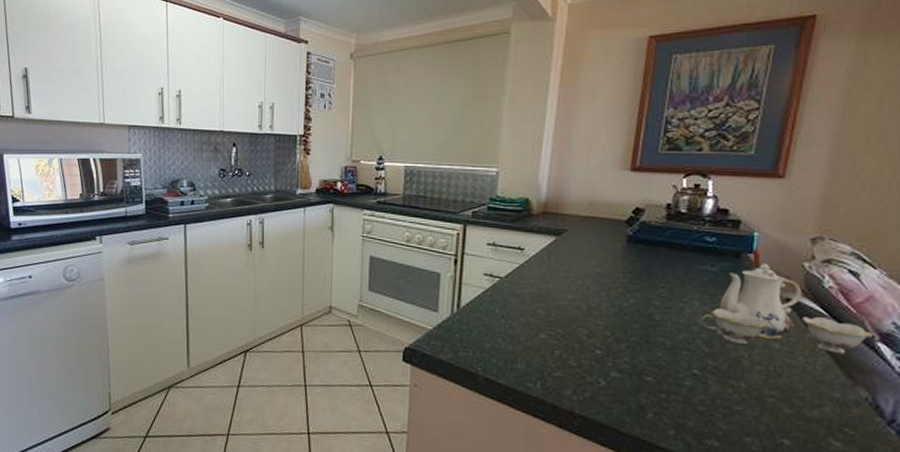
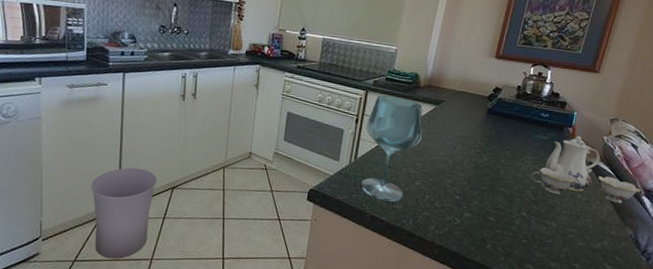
waste bin: none [158,329,228,435] -> present [90,167,158,259]
wine glass: none [468,229,543,360] -> present [361,95,423,202]

